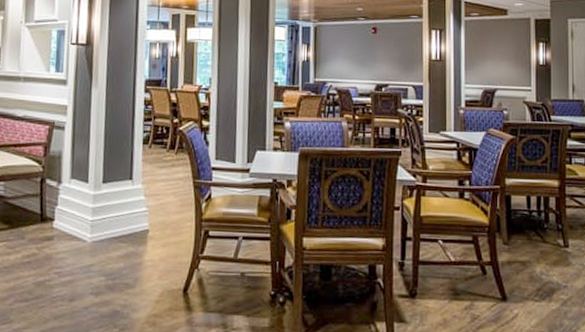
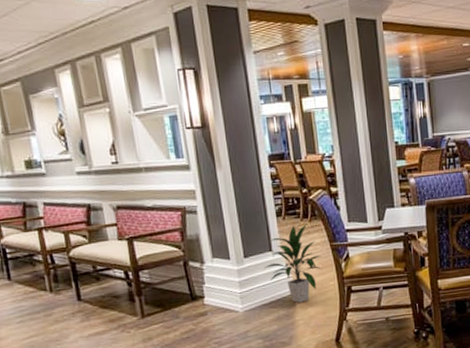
indoor plant: none [120,155,183,241] -> present [263,223,322,303]

